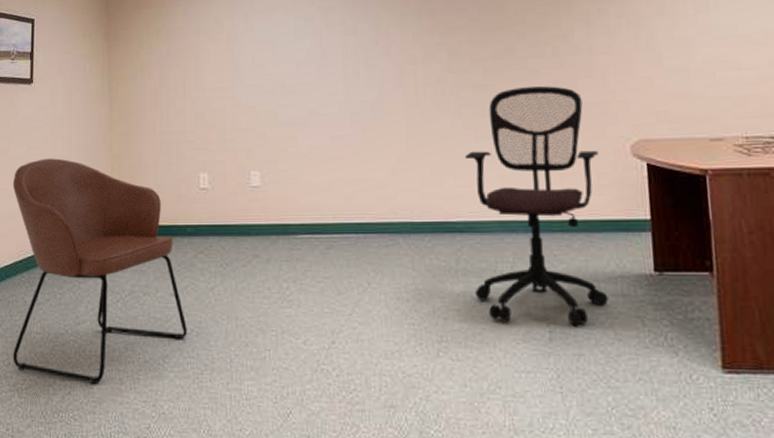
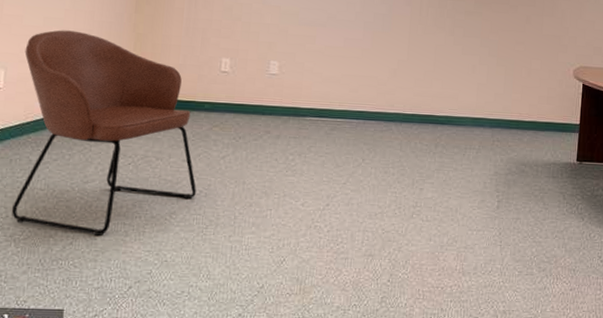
office chair: present [465,86,608,327] -> none [446,17,551,198]

